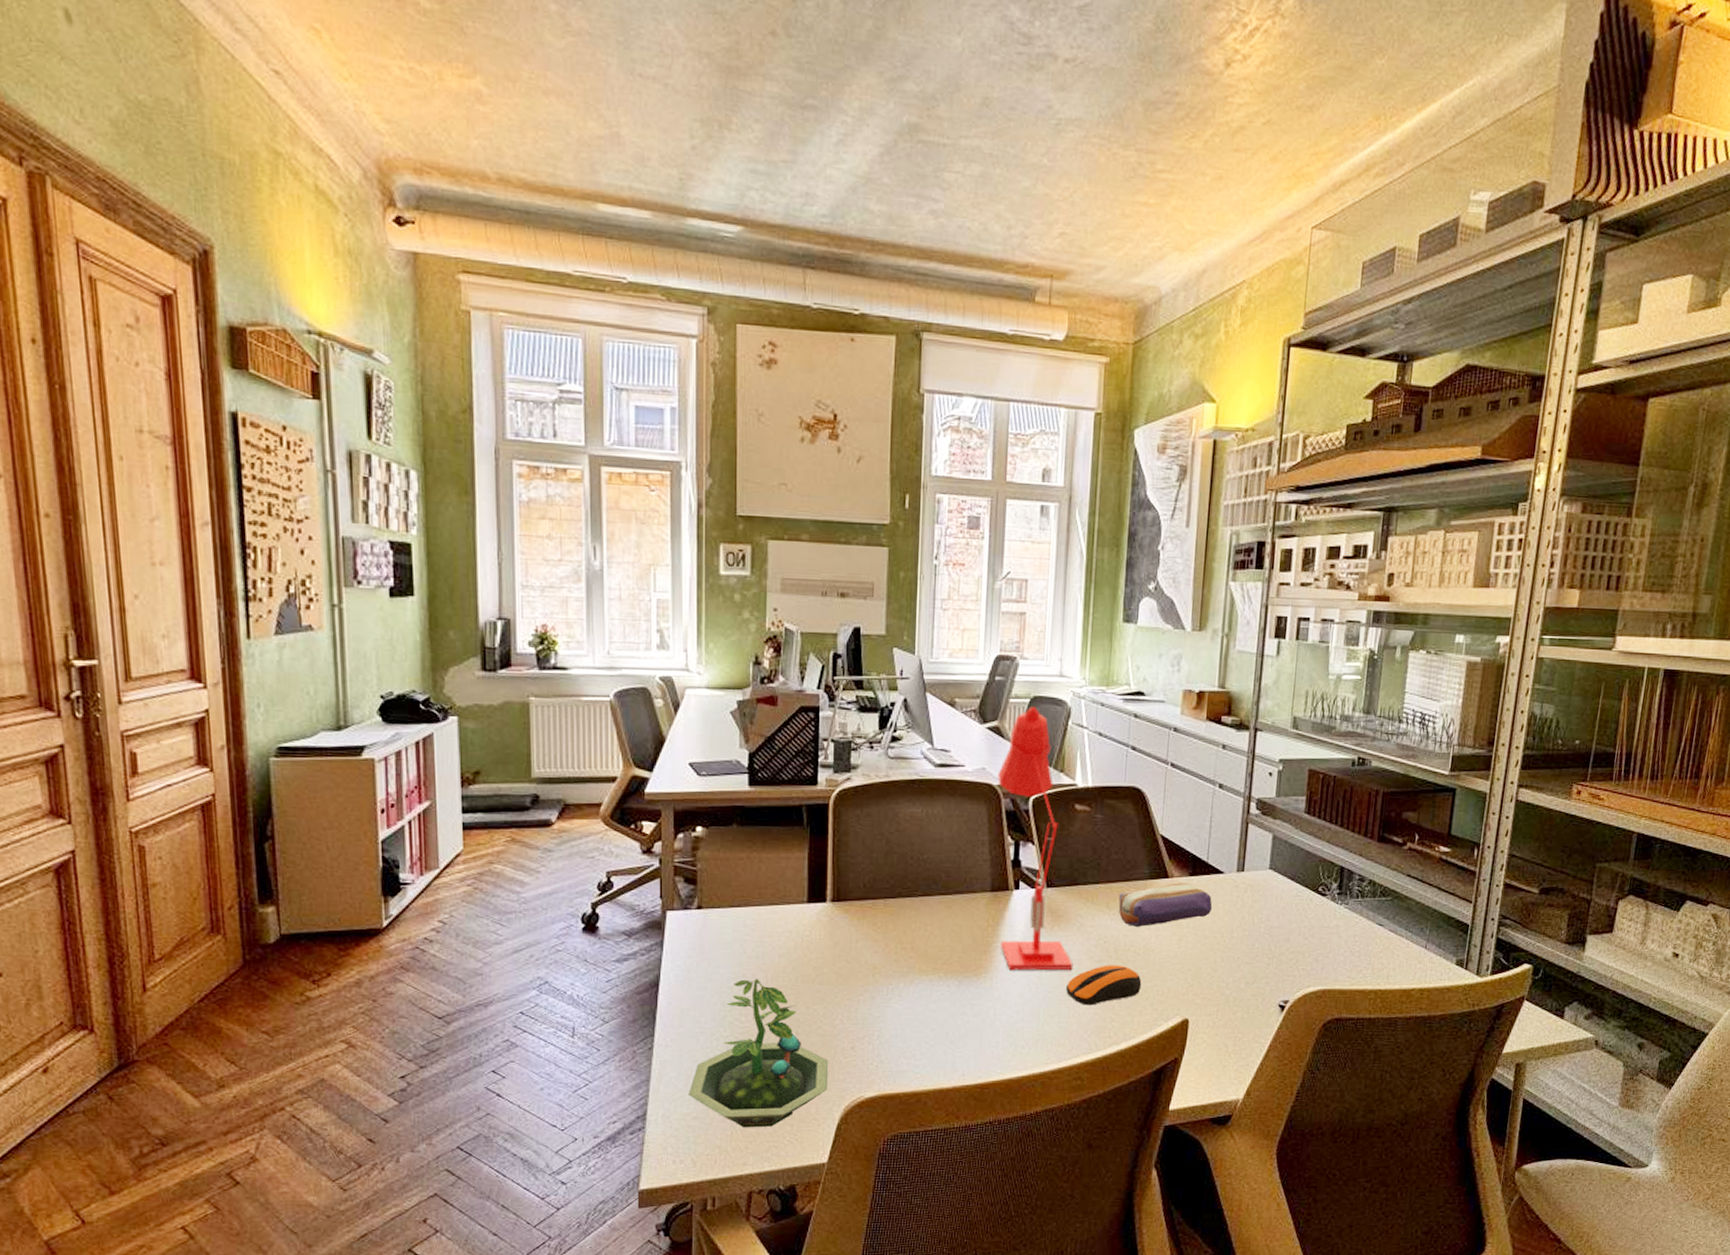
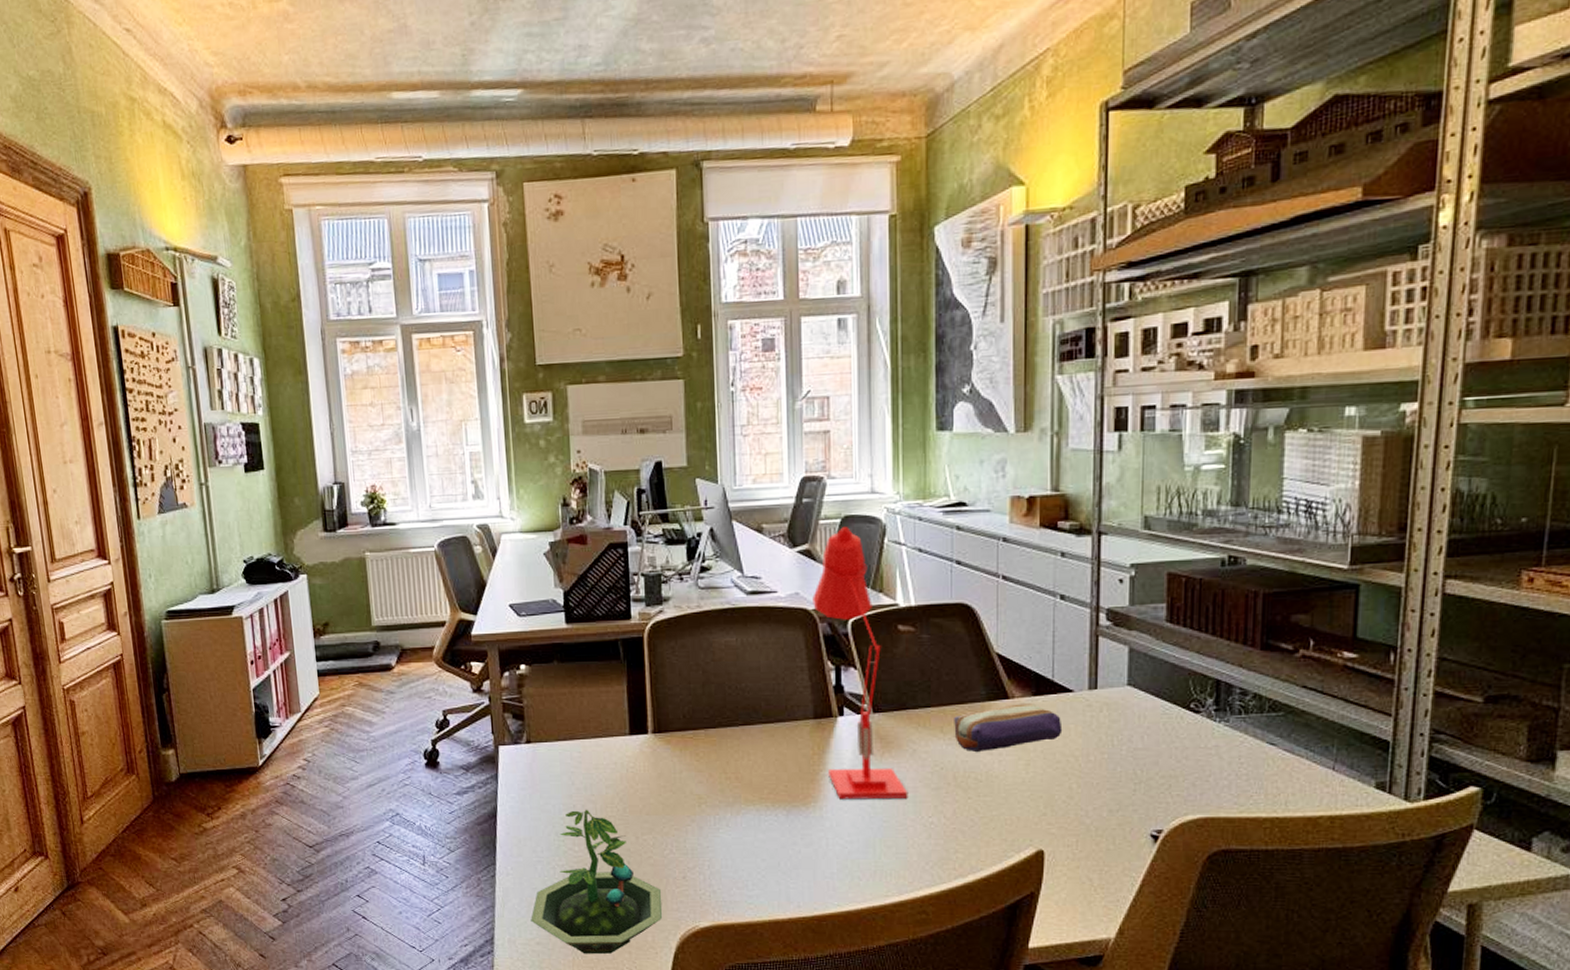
computer mouse: present [1066,965,1142,1005] -> none [902,793,986,836]

